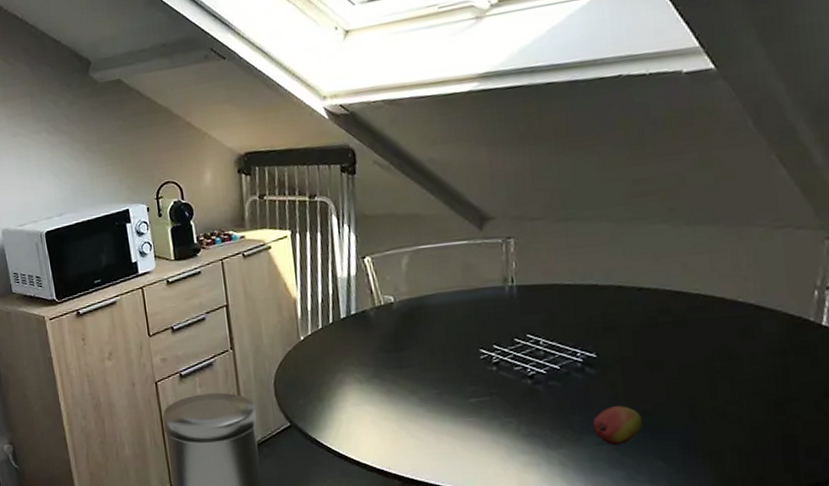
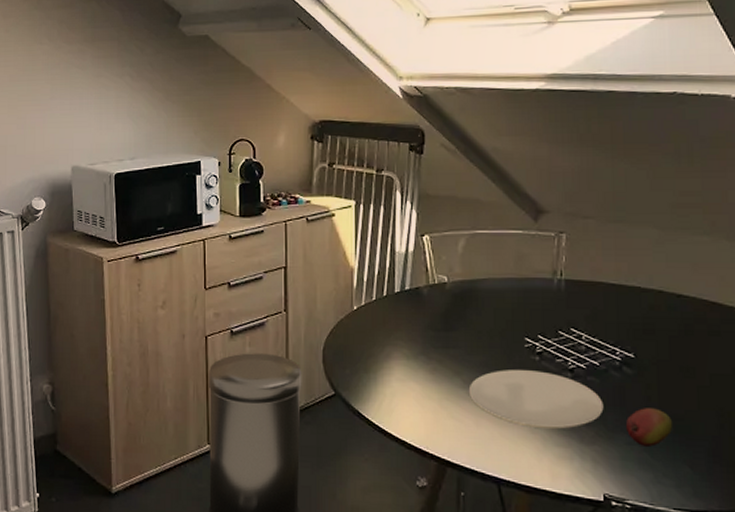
plate: none [426,381,568,439] -> present [468,370,604,430]

